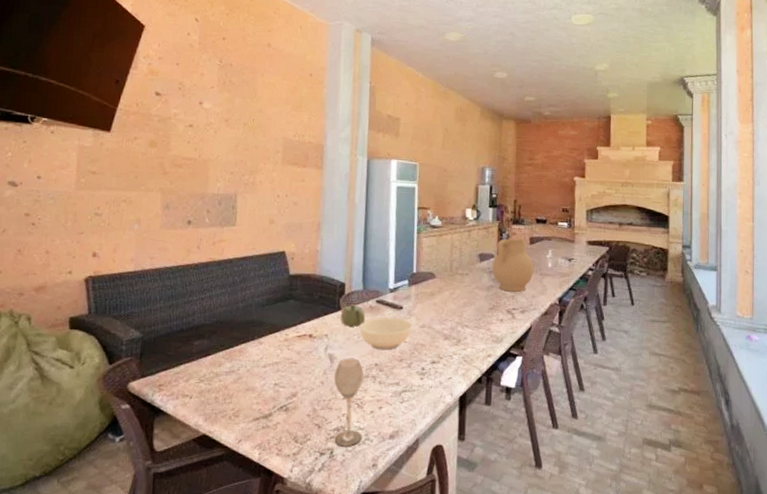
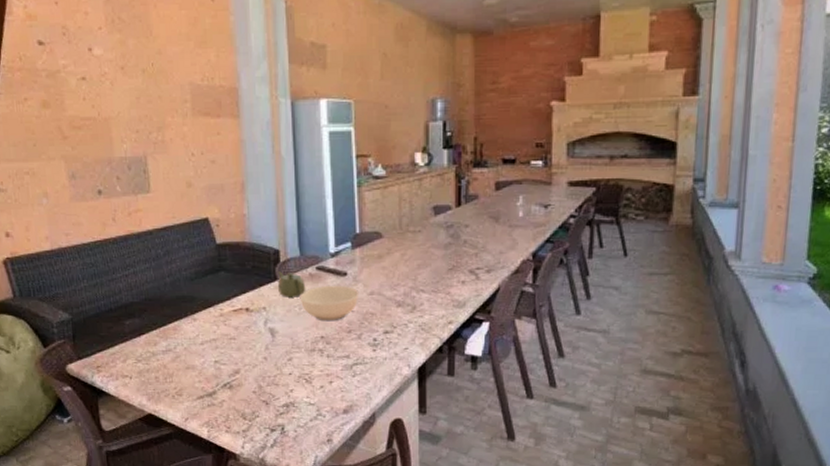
wineglass: present [333,358,364,447] -> none [276,331,314,423]
pitcher: present [491,238,534,292] -> none [449,185,502,249]

